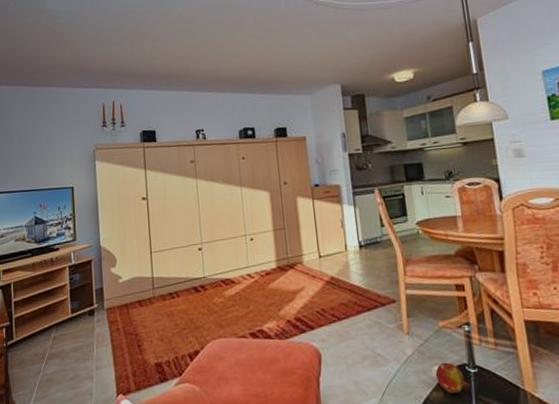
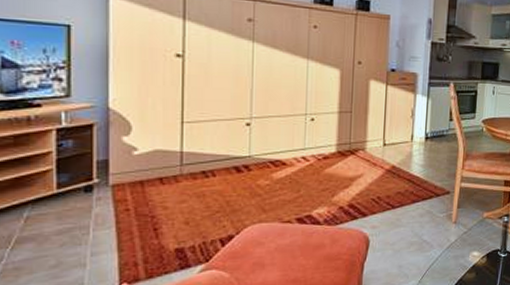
fruit: present [435,362,470,393] -> none [471,248,498,274]

